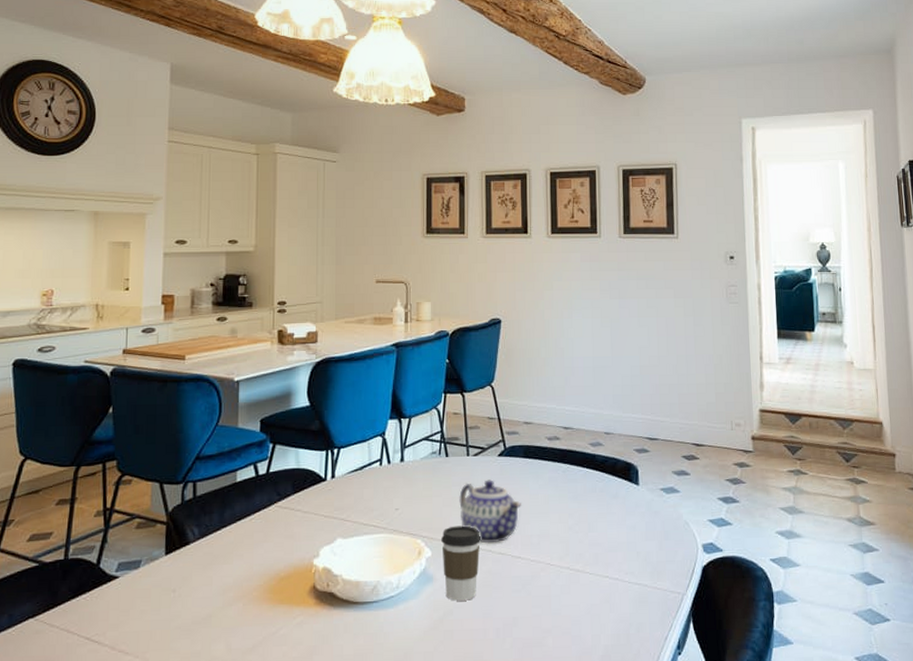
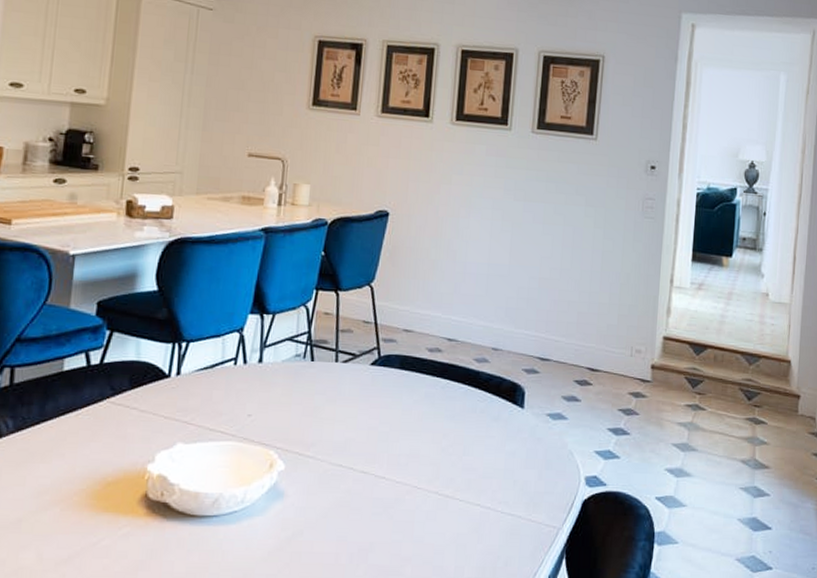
coffee cup: present [441,525,480,601] -> none [296,438,342,521]
teapot: present [459,479,521,543] -> none [321,390,392,460]

